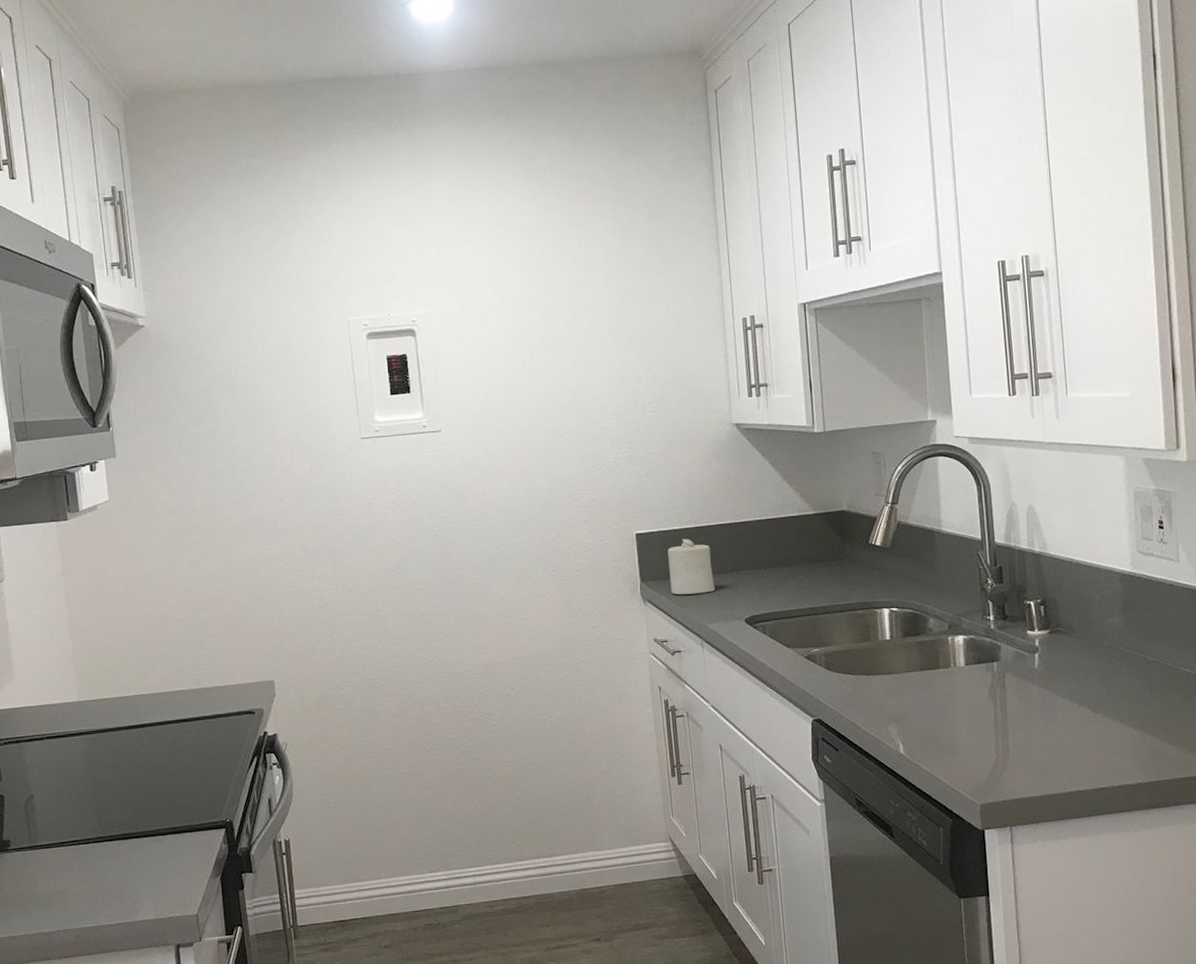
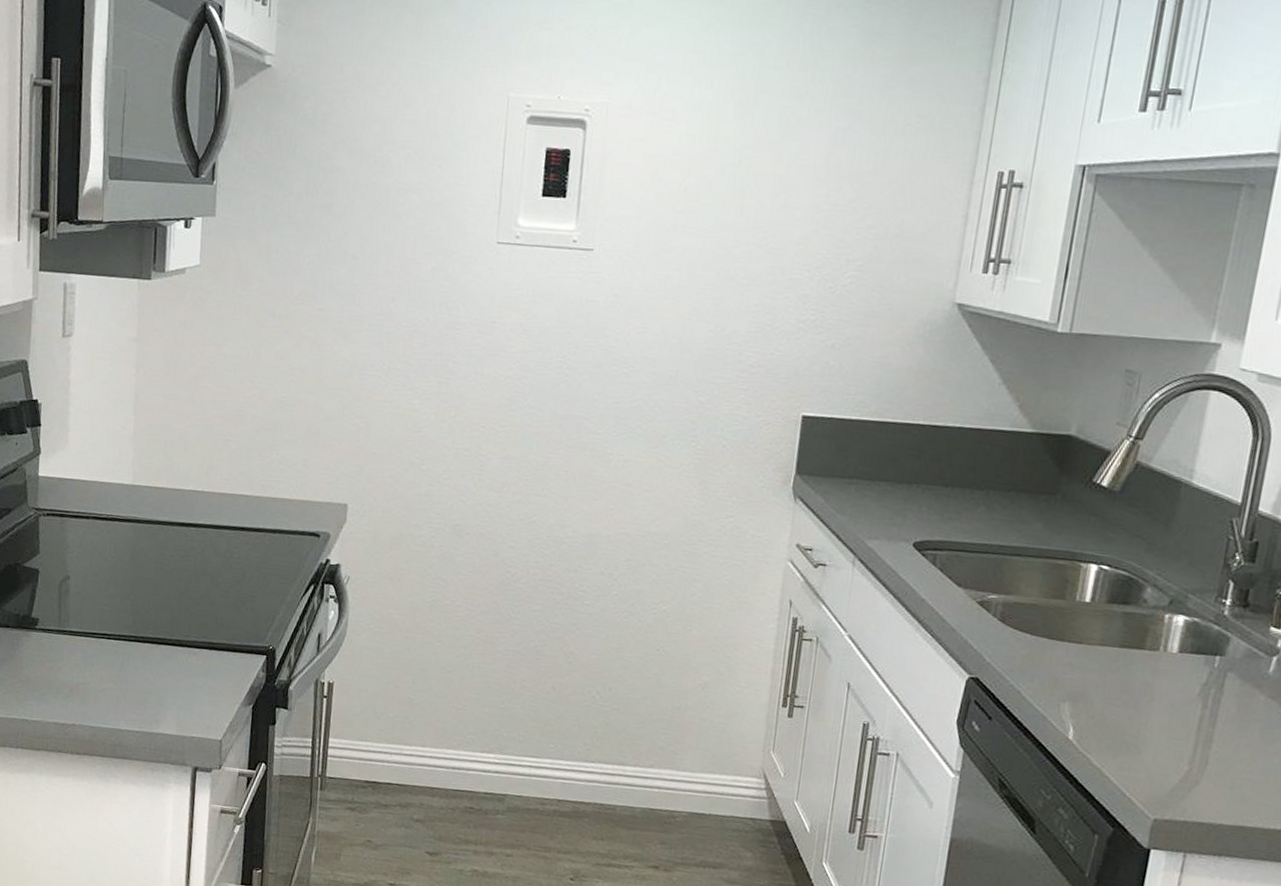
candle: present [667,538,715,595] -> none [830,432,891,503]

